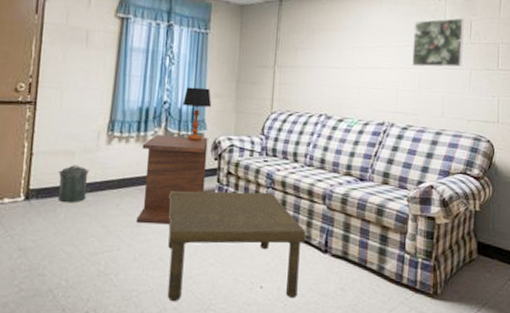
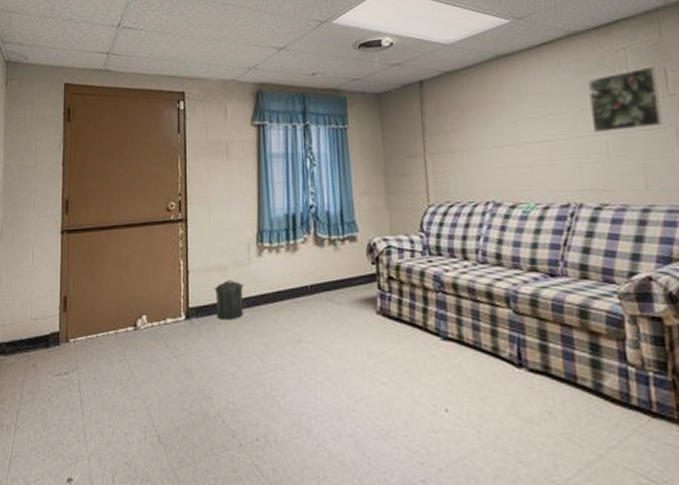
side table: present [136,134,208,225] -> none [293,240,365,340]
coffee table: present [167,190,306,302] -> none [328,297,493,428]
table lamp: present [183,87,212,141] -> none [330,186,361,245]

